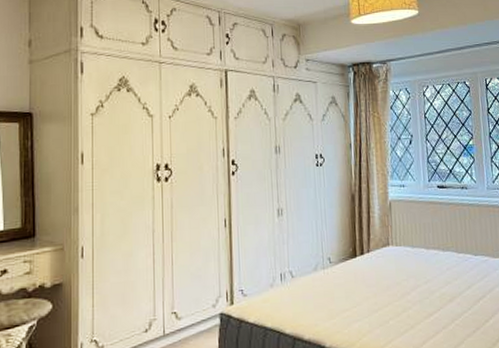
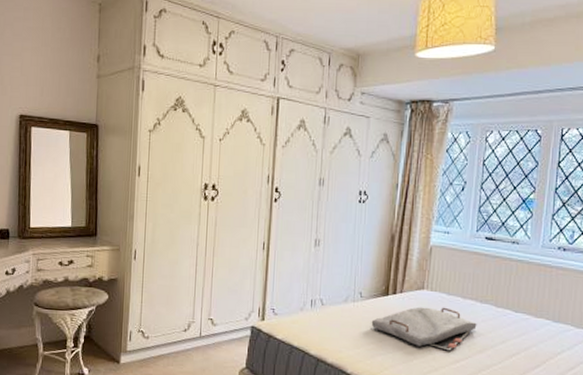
serving tray: none [343,260,443,306] -> present [371,307,477,351]

